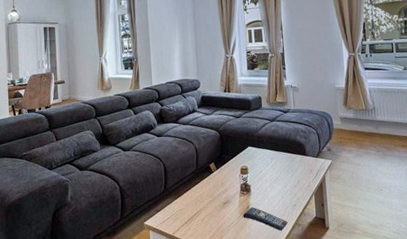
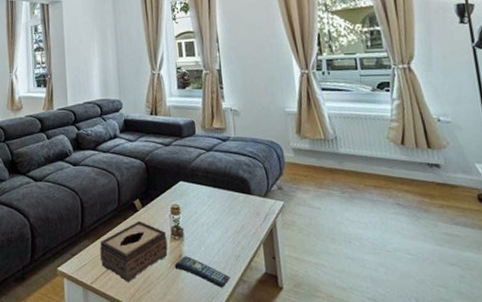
tissue box: none [180,180,238,231] -> present [100,220,168,282]

